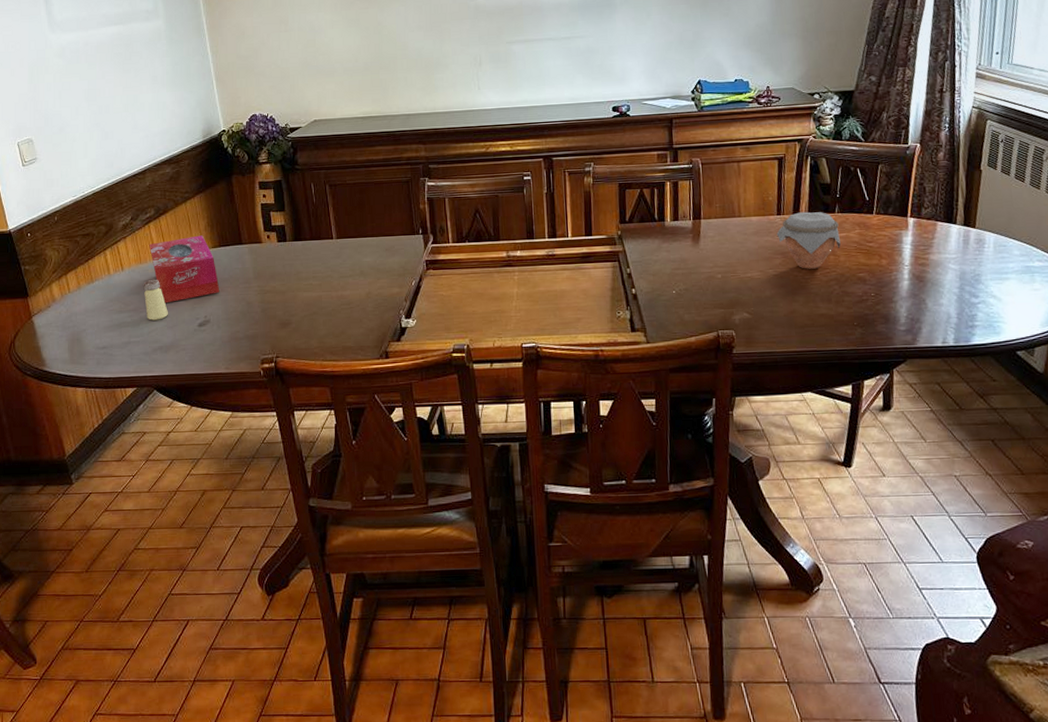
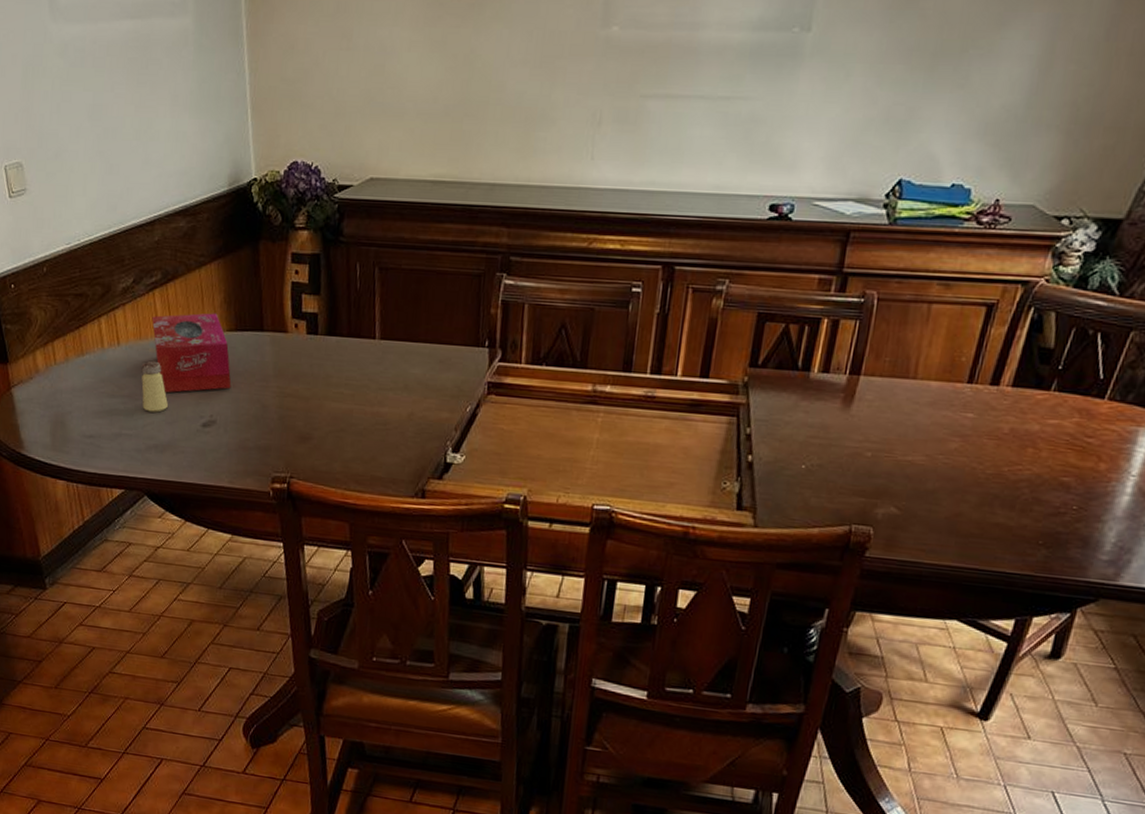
jar: present [776,211,841,269] -> none [960,383,1052,463]

